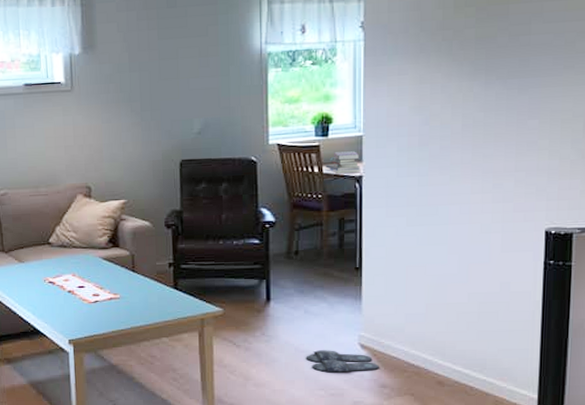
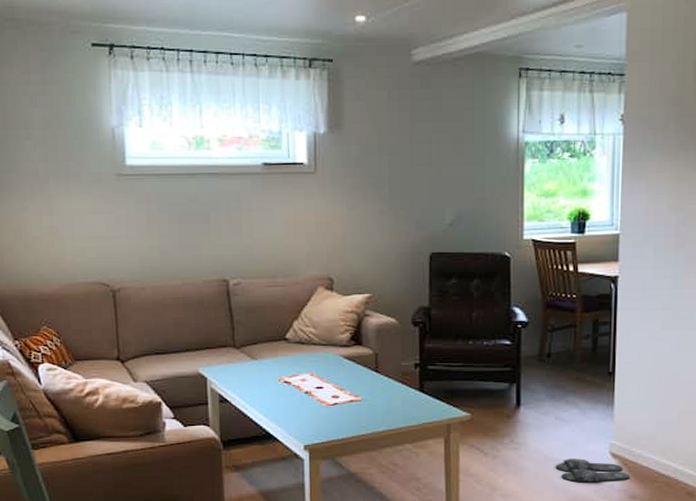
books: present [325,151,361,174] -> none [580,250,617,274]

